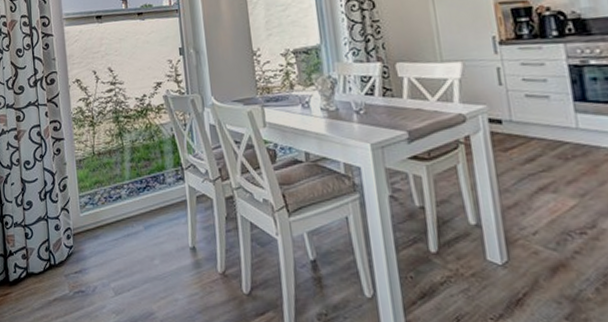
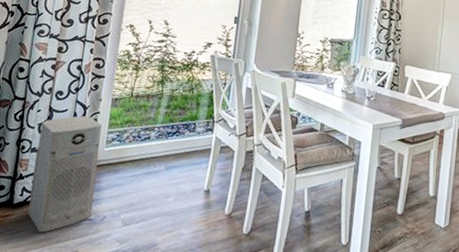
air purifier: none [17,183,83,309] -> present [28,116,102,233]

